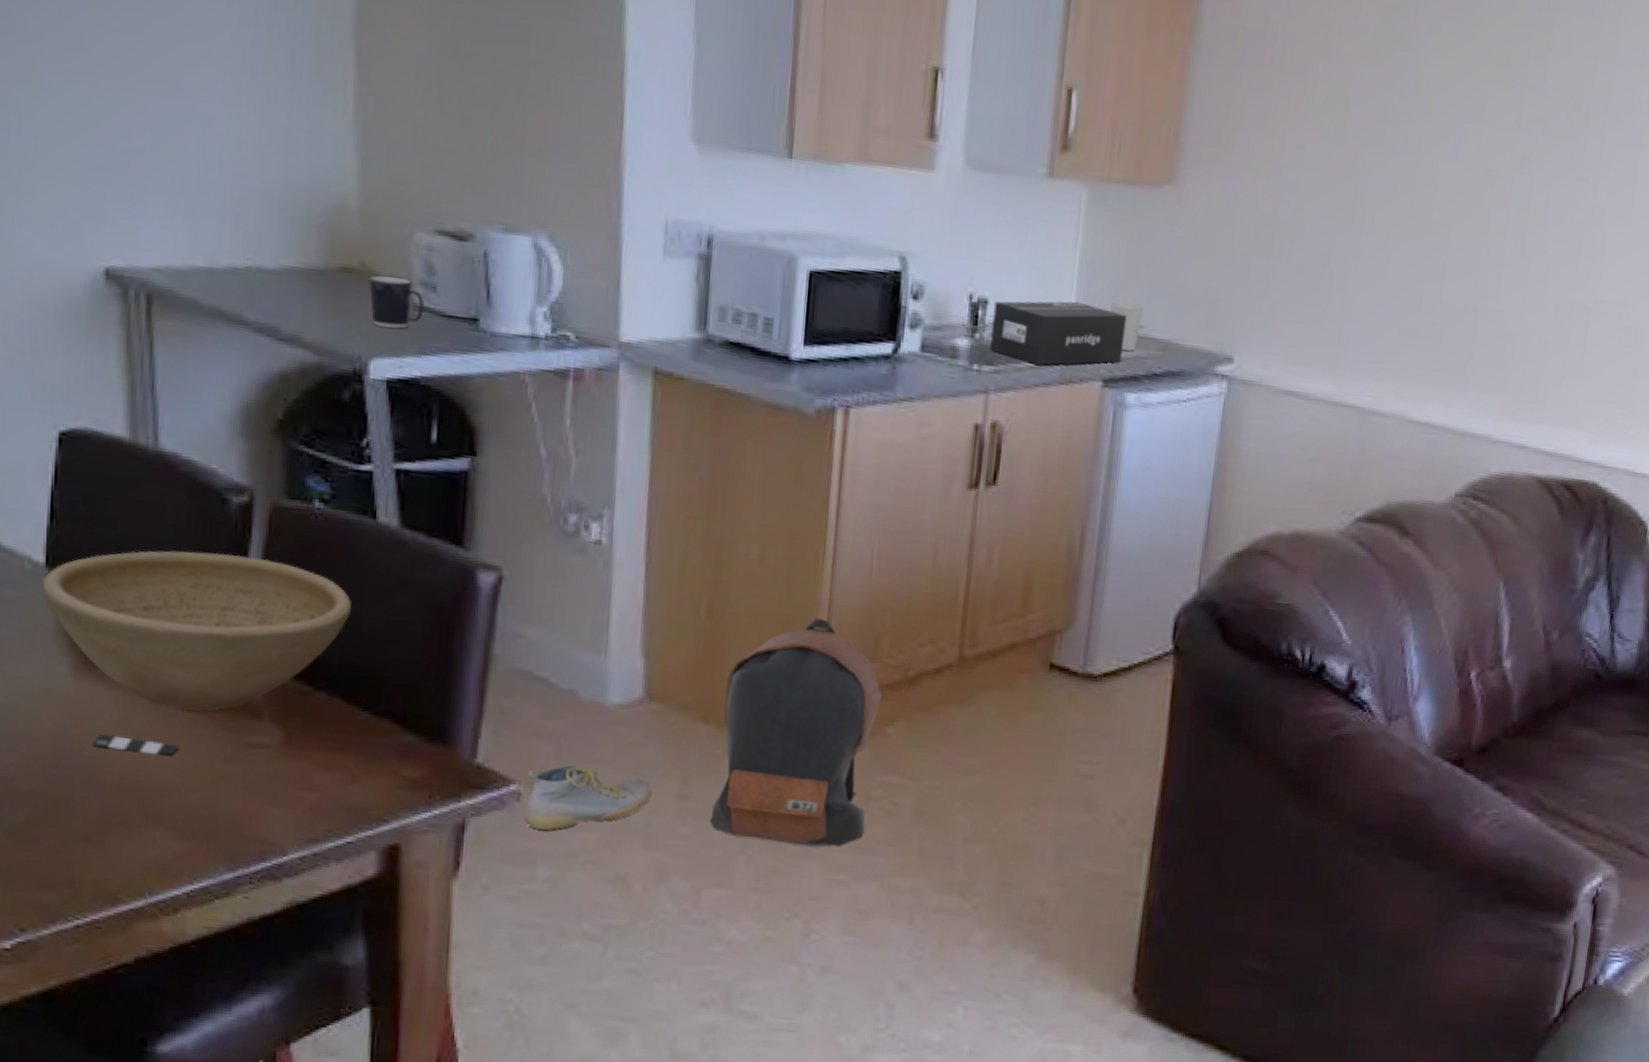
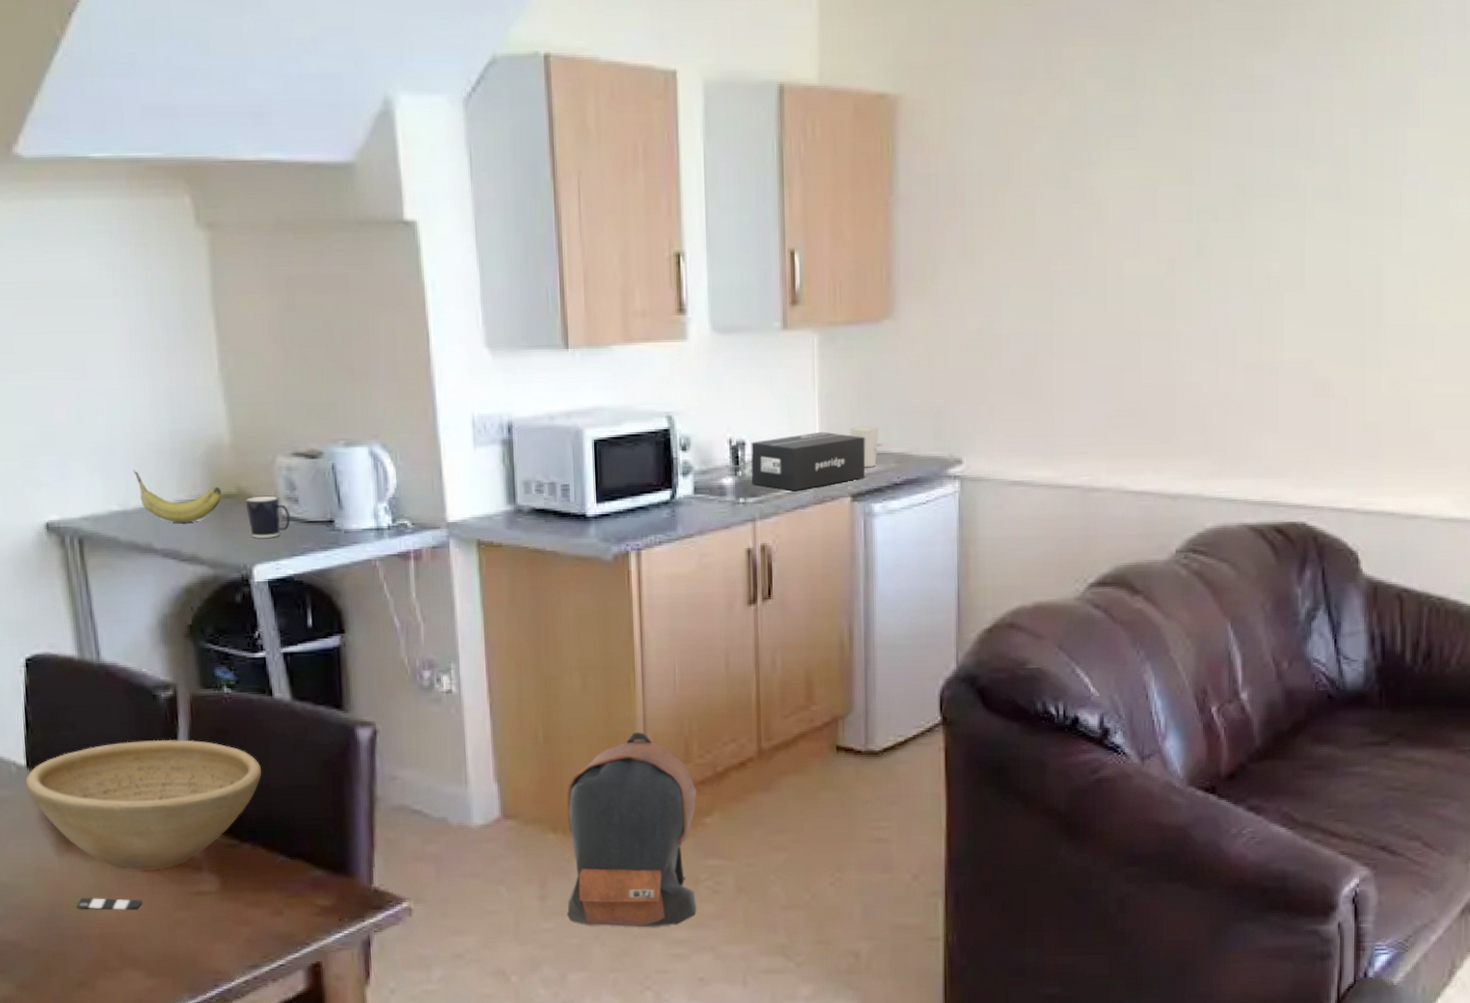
fruit: none [227,220,340,295] -> present [133,470,222,523]
shoe: present [524,764,653,831] -> none [415,880,518,938]

